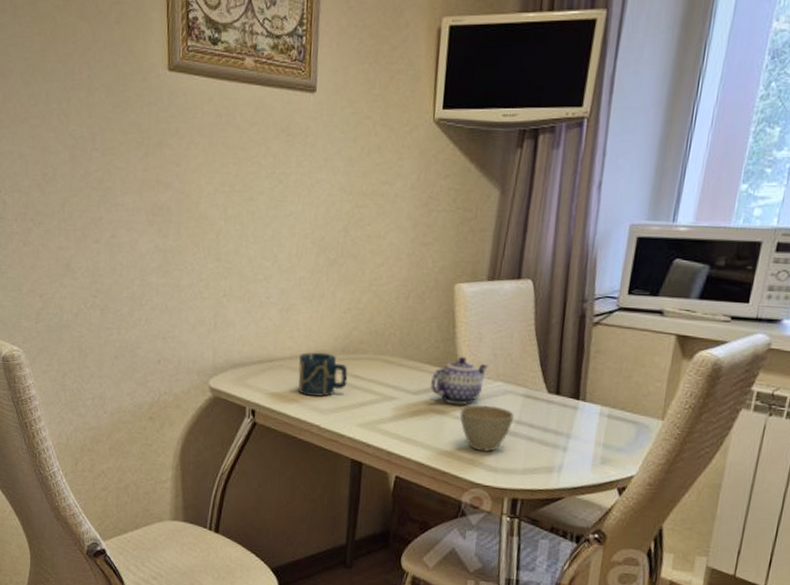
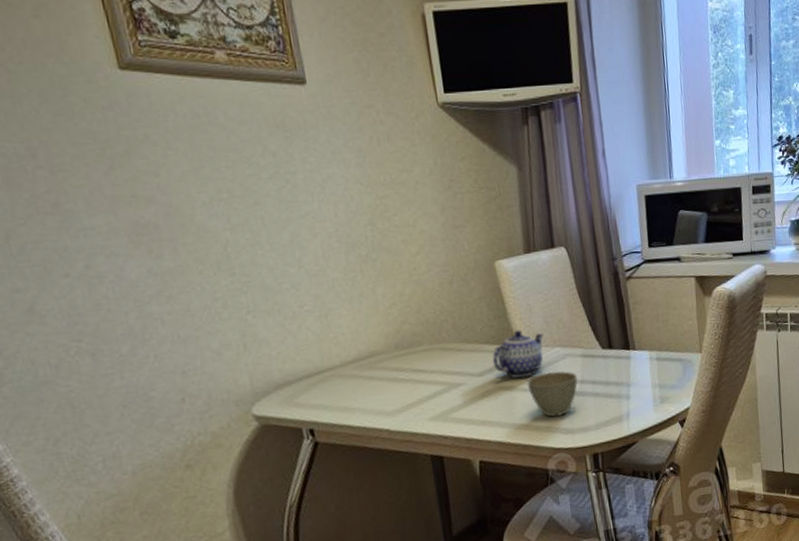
cup: present [297,352,348,397] -> none [350,352,409,401]

